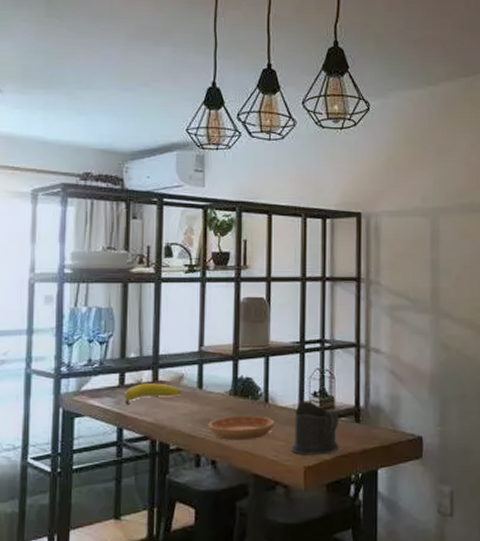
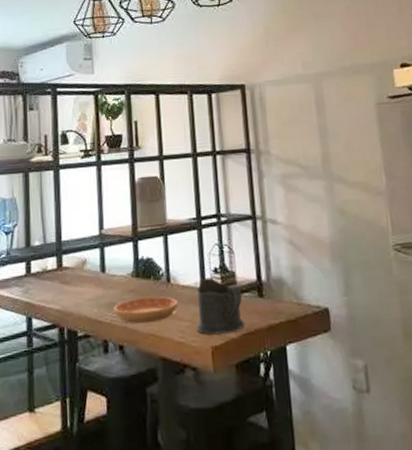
fruit: present [124,383,181,405] -> none [31,269,85,293]

